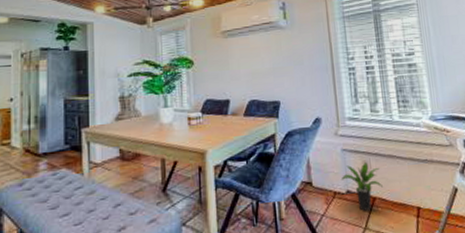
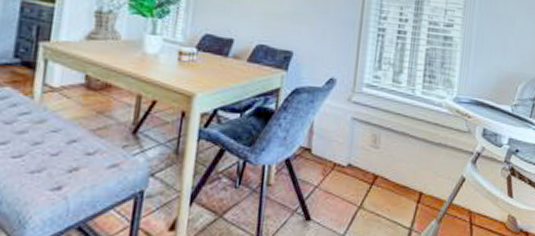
potted plant: present [341,162,383,212] -> none [344,136,389,190]

